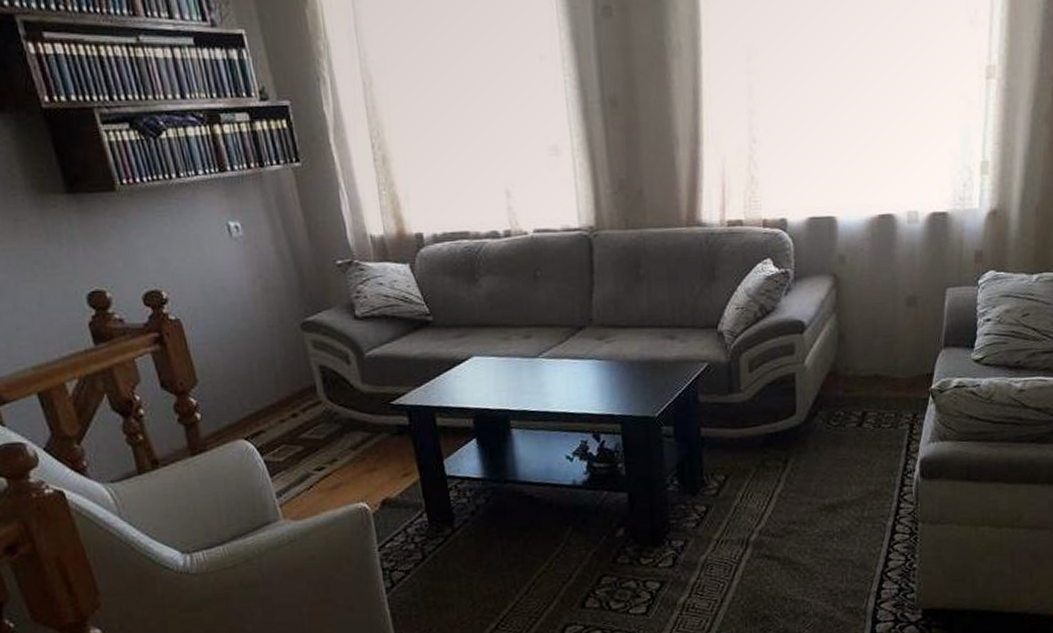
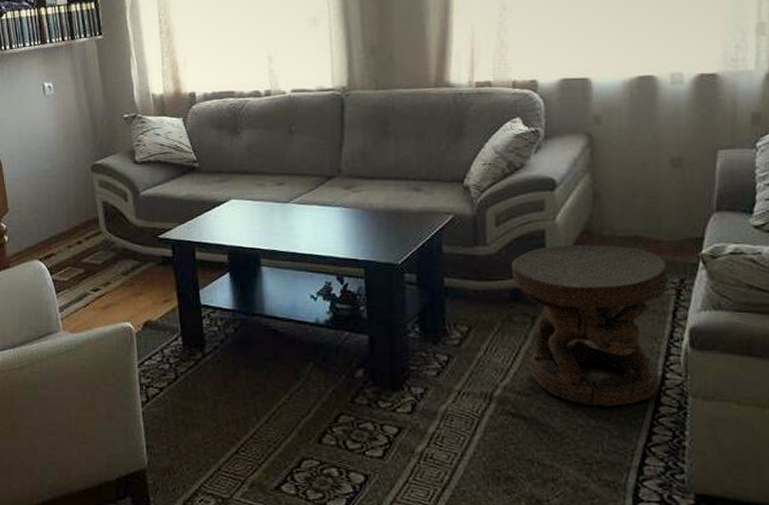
side table: none [764,385,903,541] -> present [511,245,668,407]

